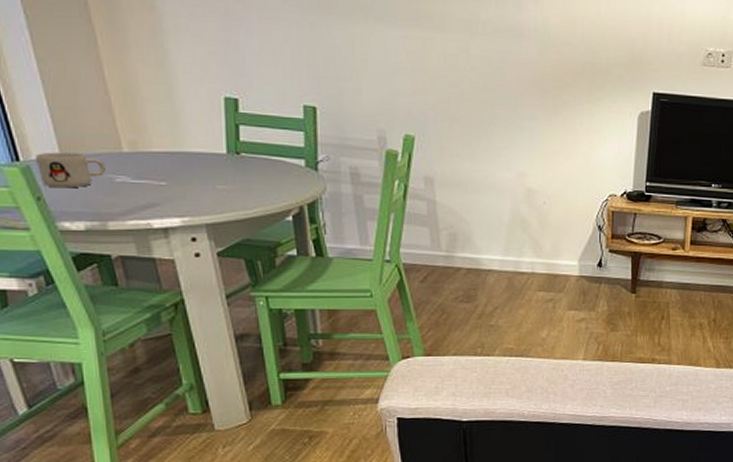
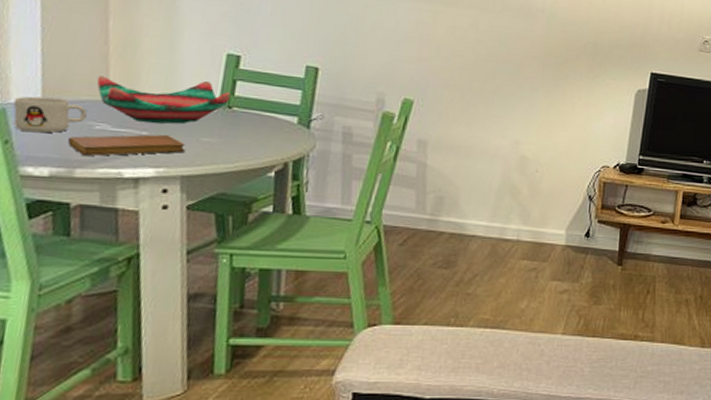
notebook: none [95,183,205,209] -> present [68,134,186,157]
decorative bowl: none [106,126,237,174] -> present [96,75,231,124]

